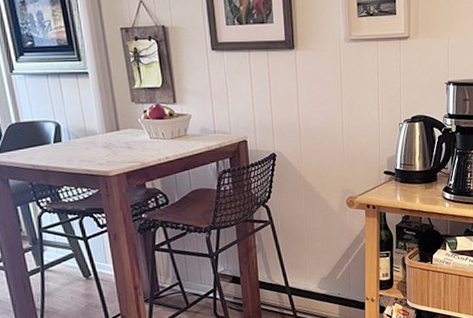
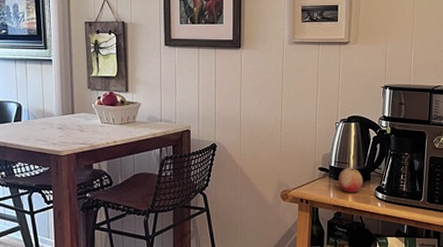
fruit: none [405,170,431,195] -> present [338,168,364,193]

